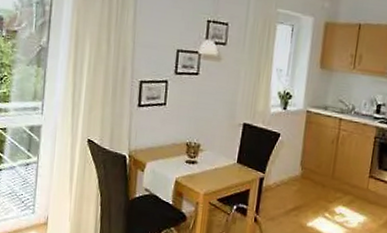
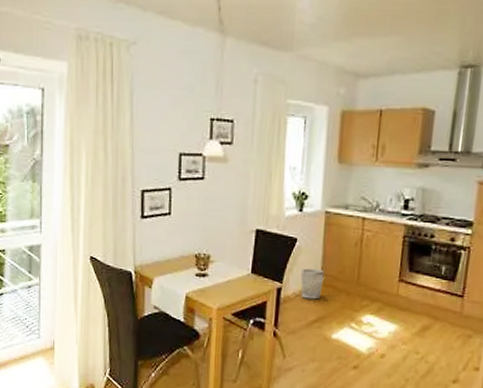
wastebasket: none [281,161,303,190] -> present [301,268,324,300]

